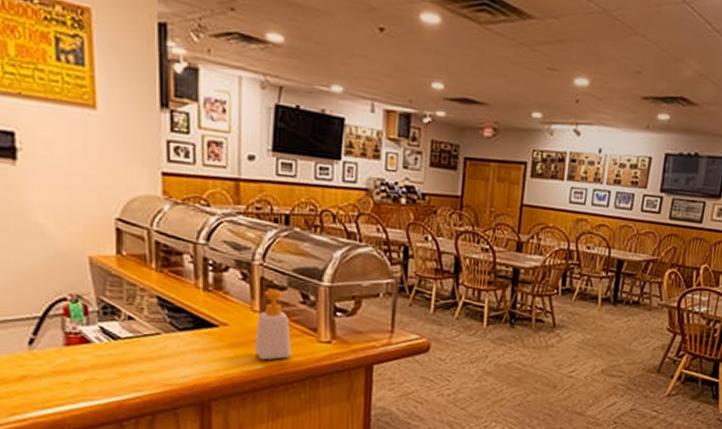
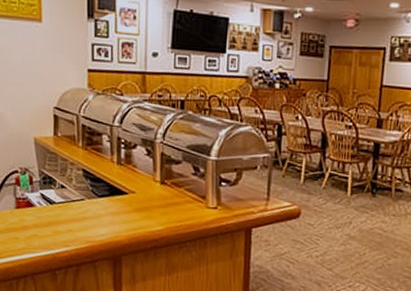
soap bottle: present [255,287,292,361] -> none [156,161,185,223]

